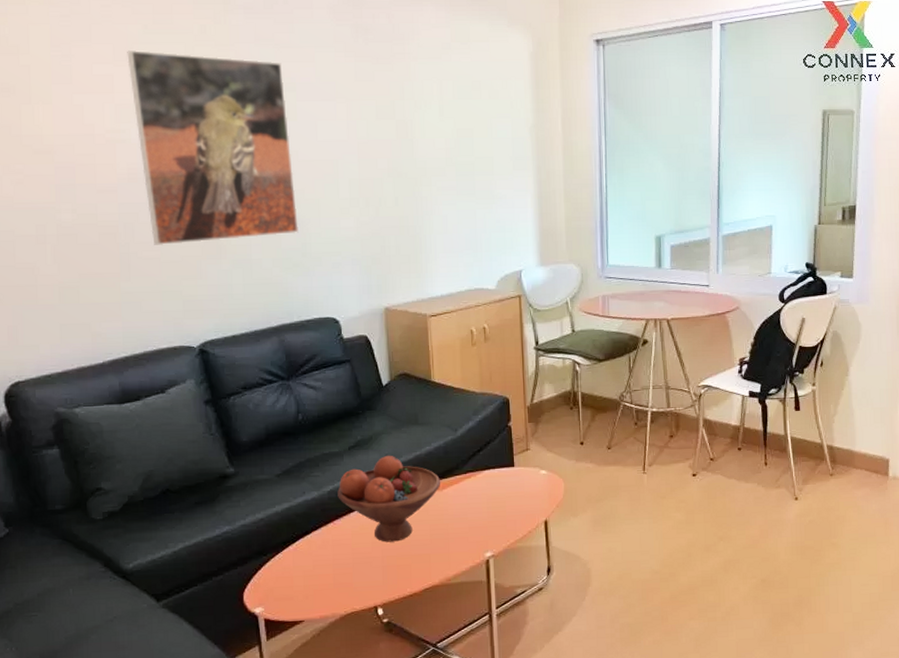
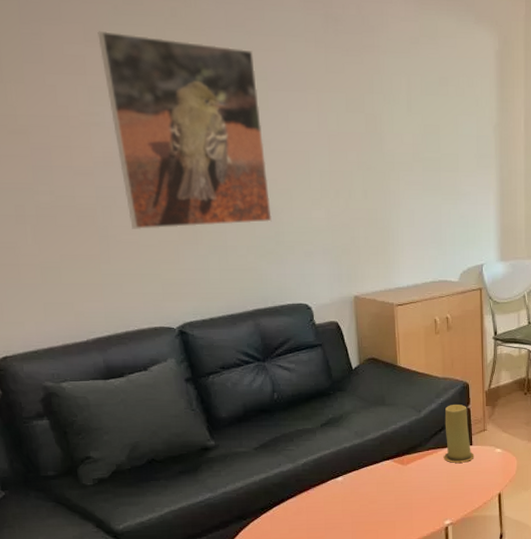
fruit bowl: present [337,455,441,542] -> none [311,432,406,510]
candle: none [482,422,517,487] -> present [443,405,475,463]

